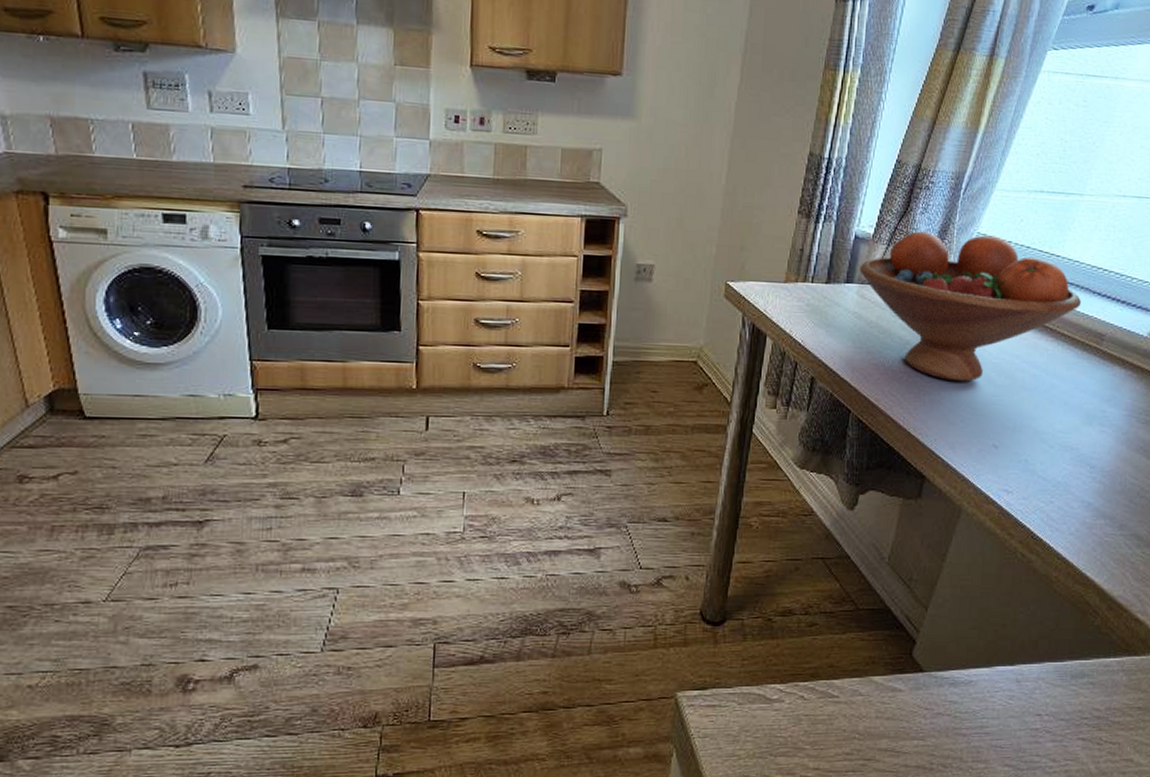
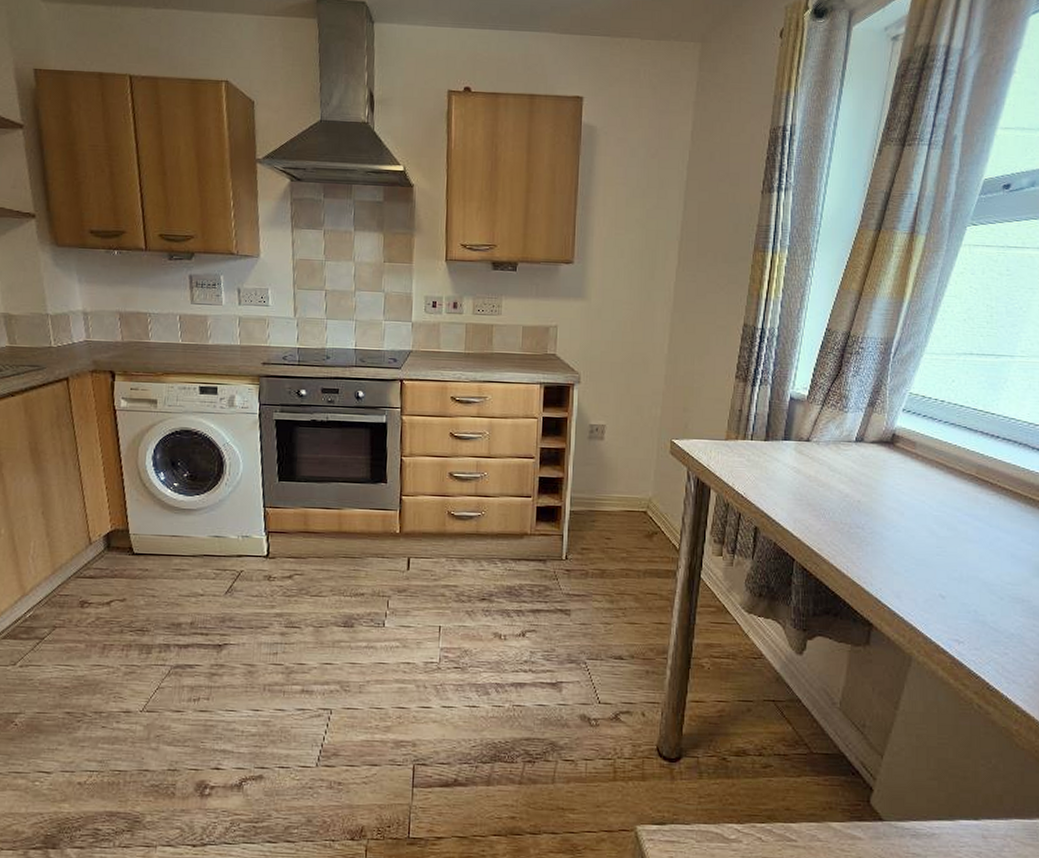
fruit bowl: present [859,231,1082,382] -> none [796,392,1021,533]

